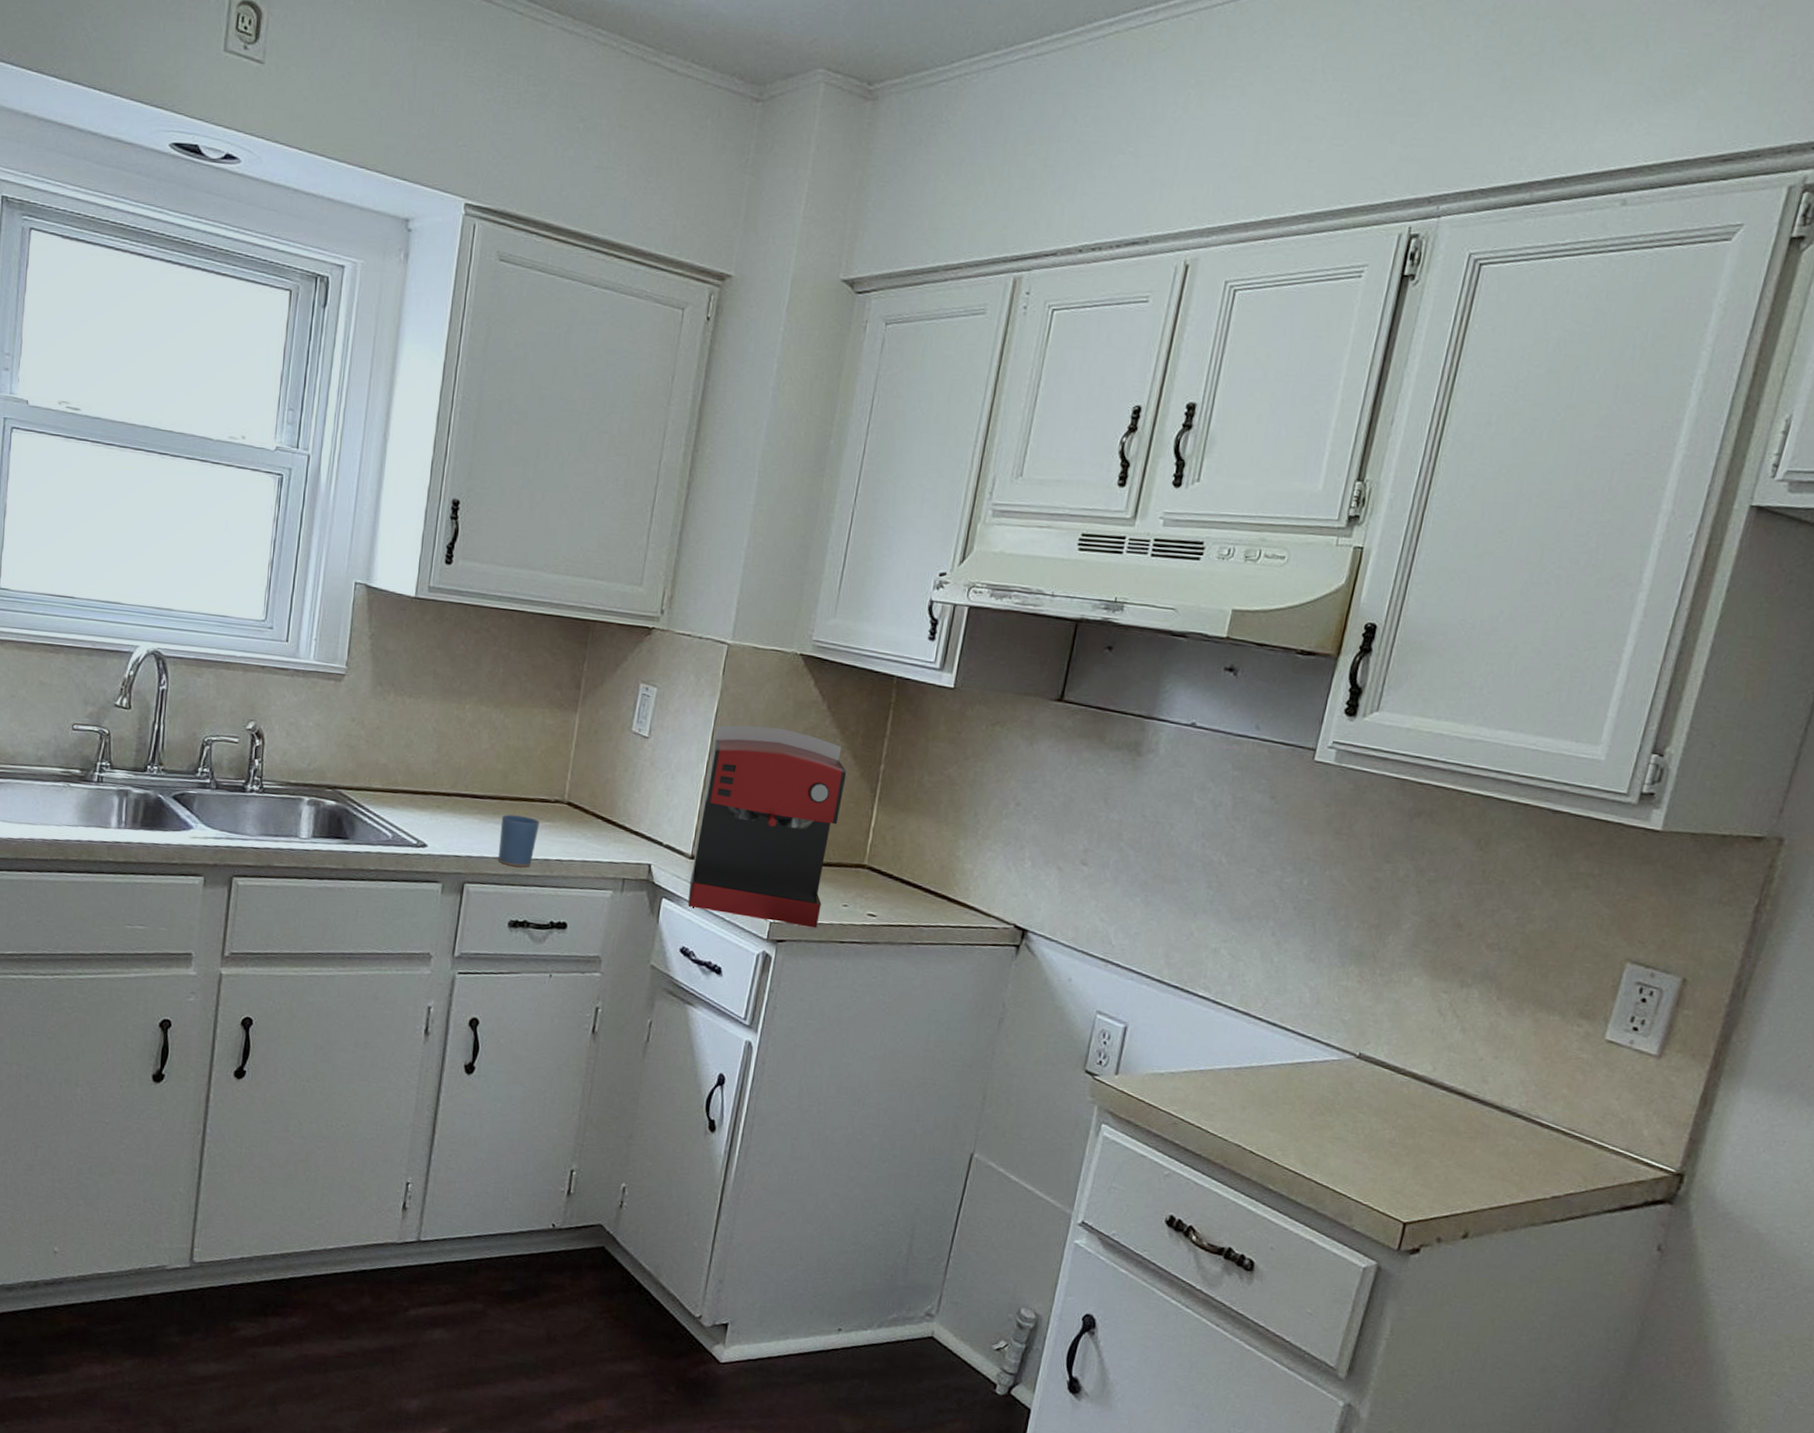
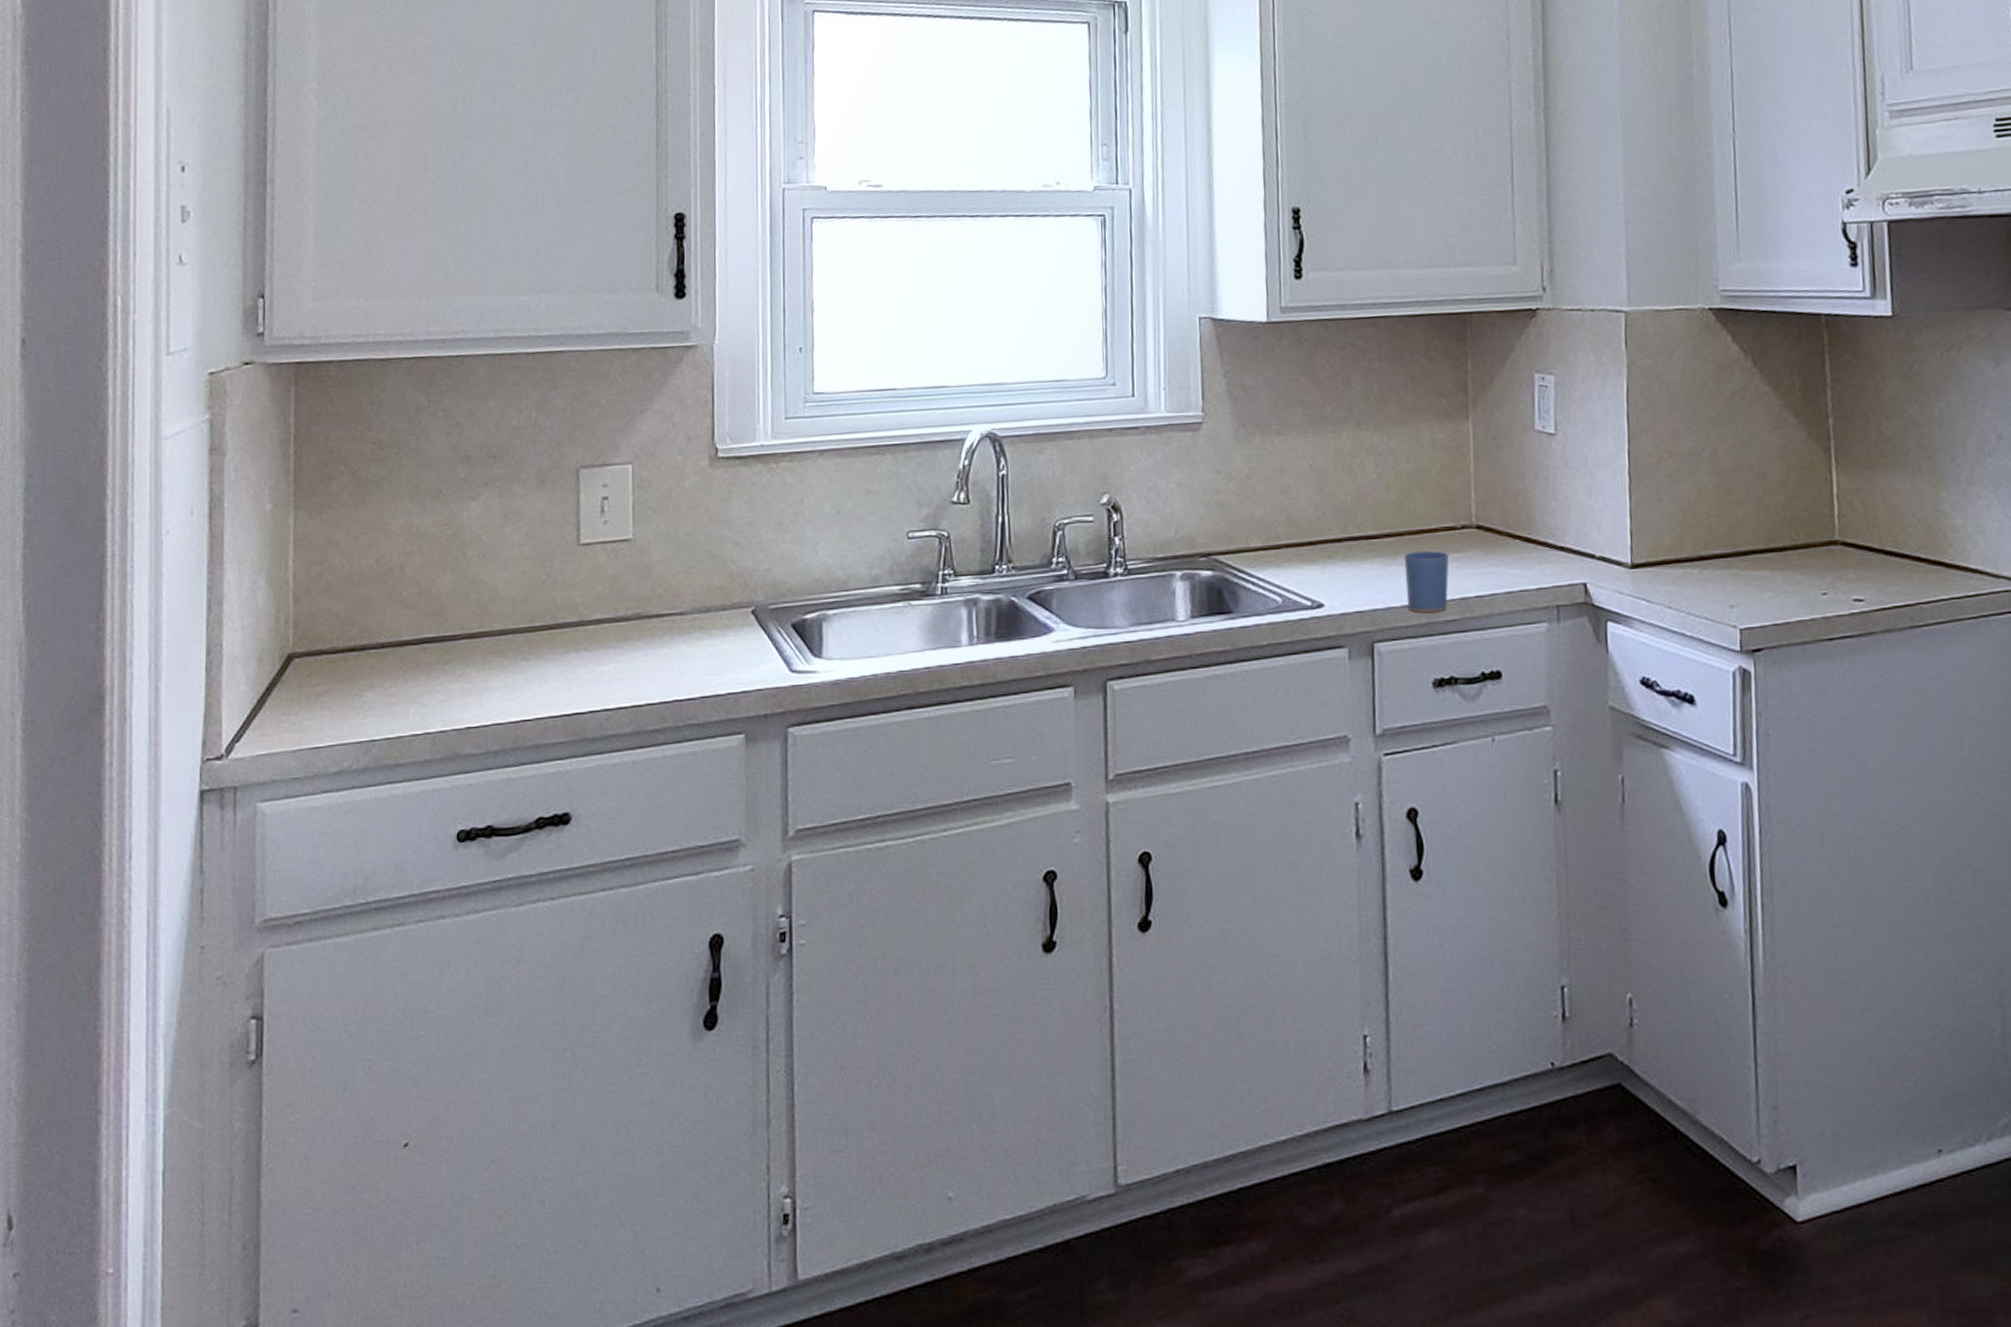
coffee maker: present [688,725,847,928] -> none [1630,396,1797,628]

